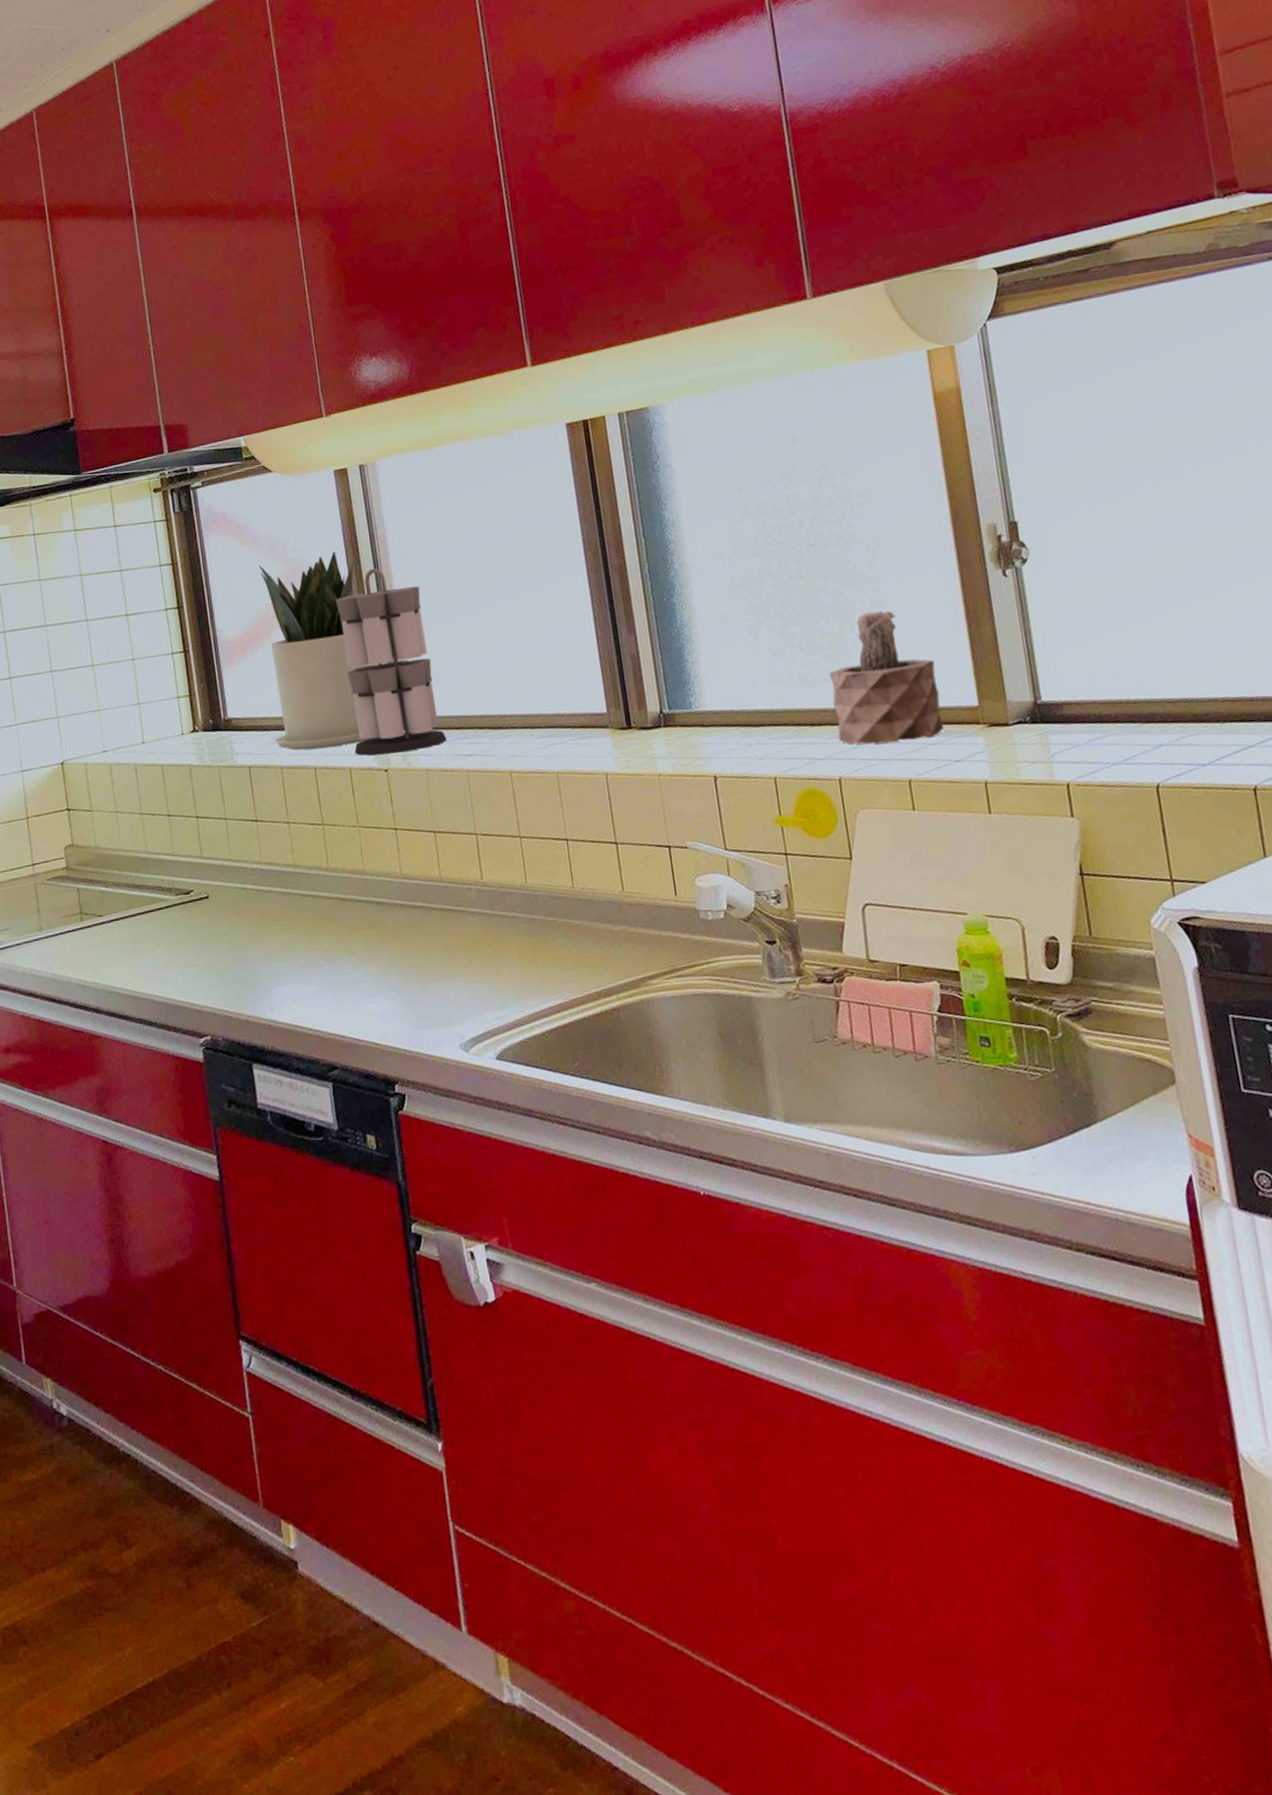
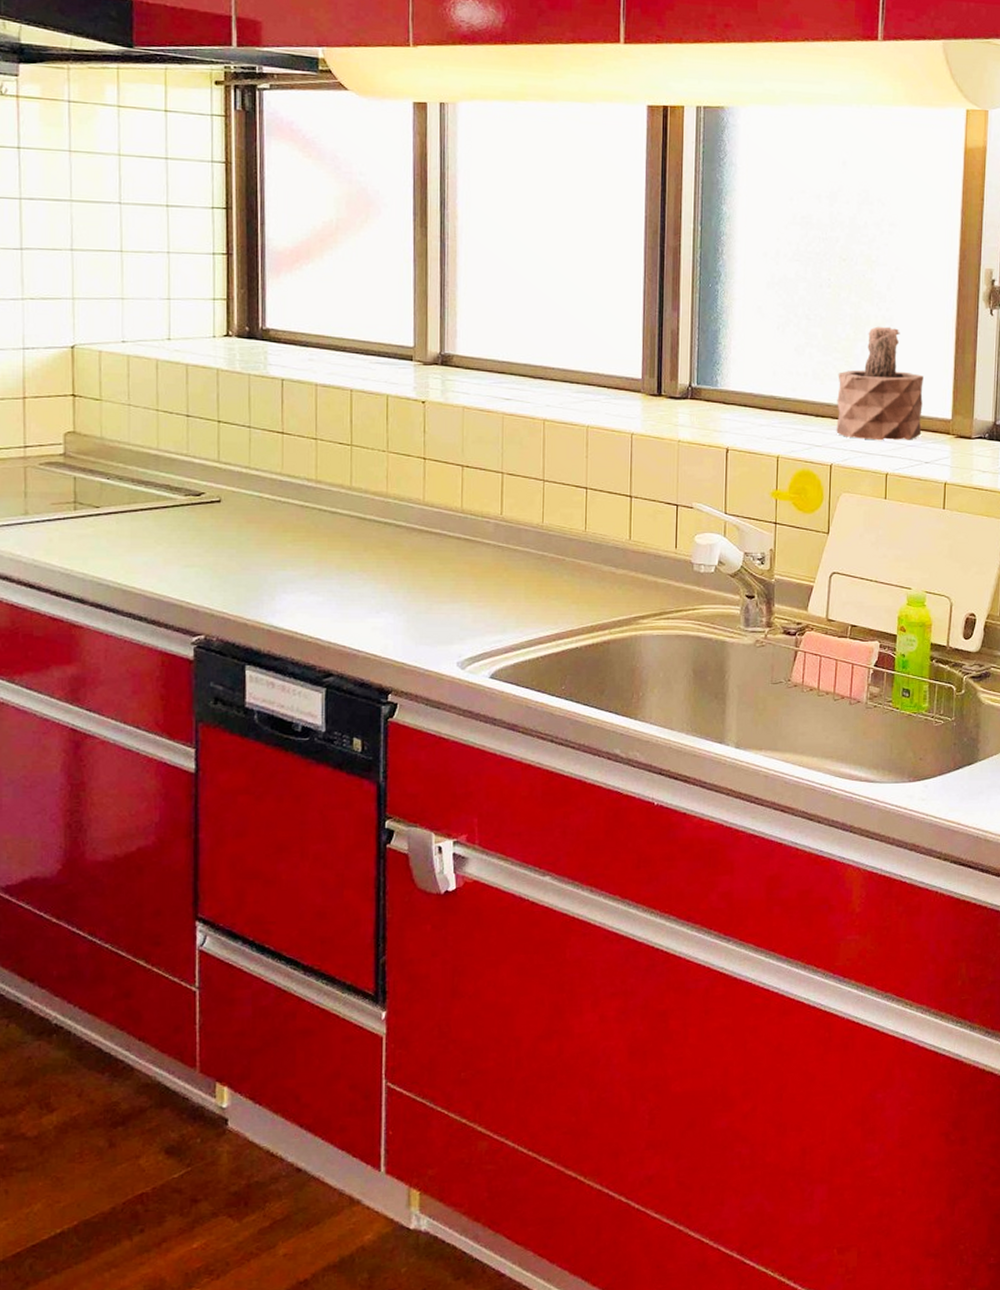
planter: present [258,551,378,750] -> none [312,181,431,373]
spice rack: present [335,567,448,755] -> none [394,206,488,387]

